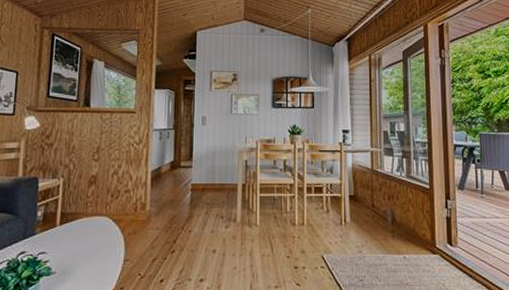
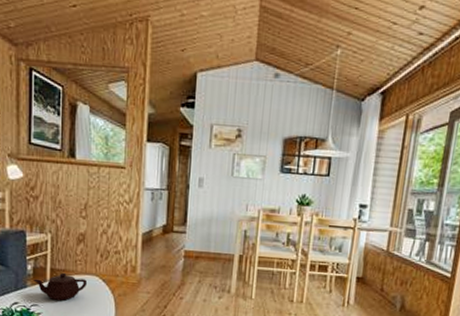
teapot: none [42,217,98,245] -> present [33,273,88,301]

